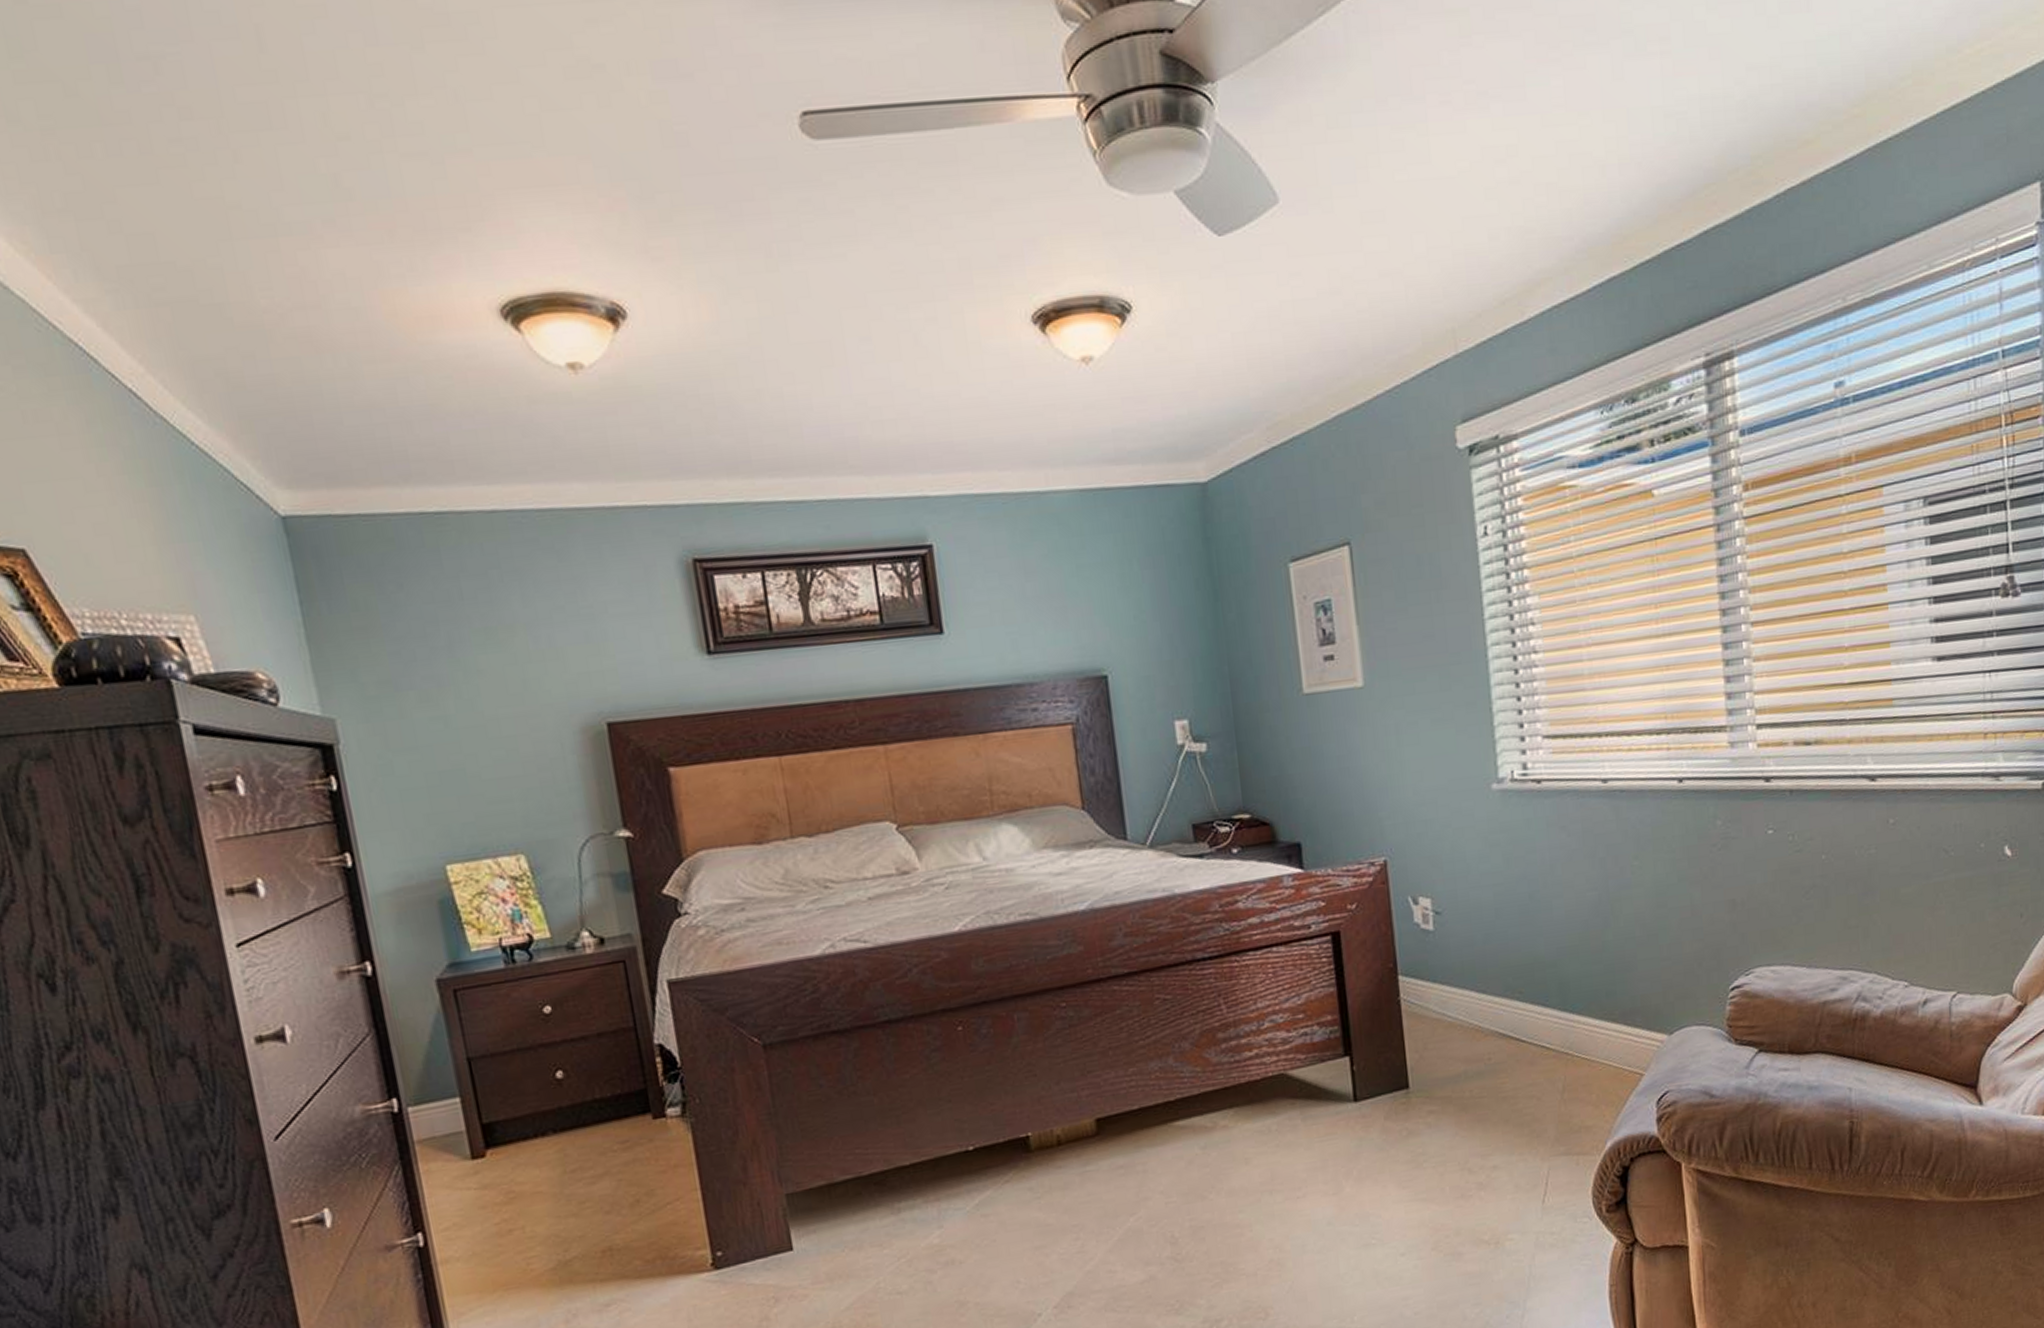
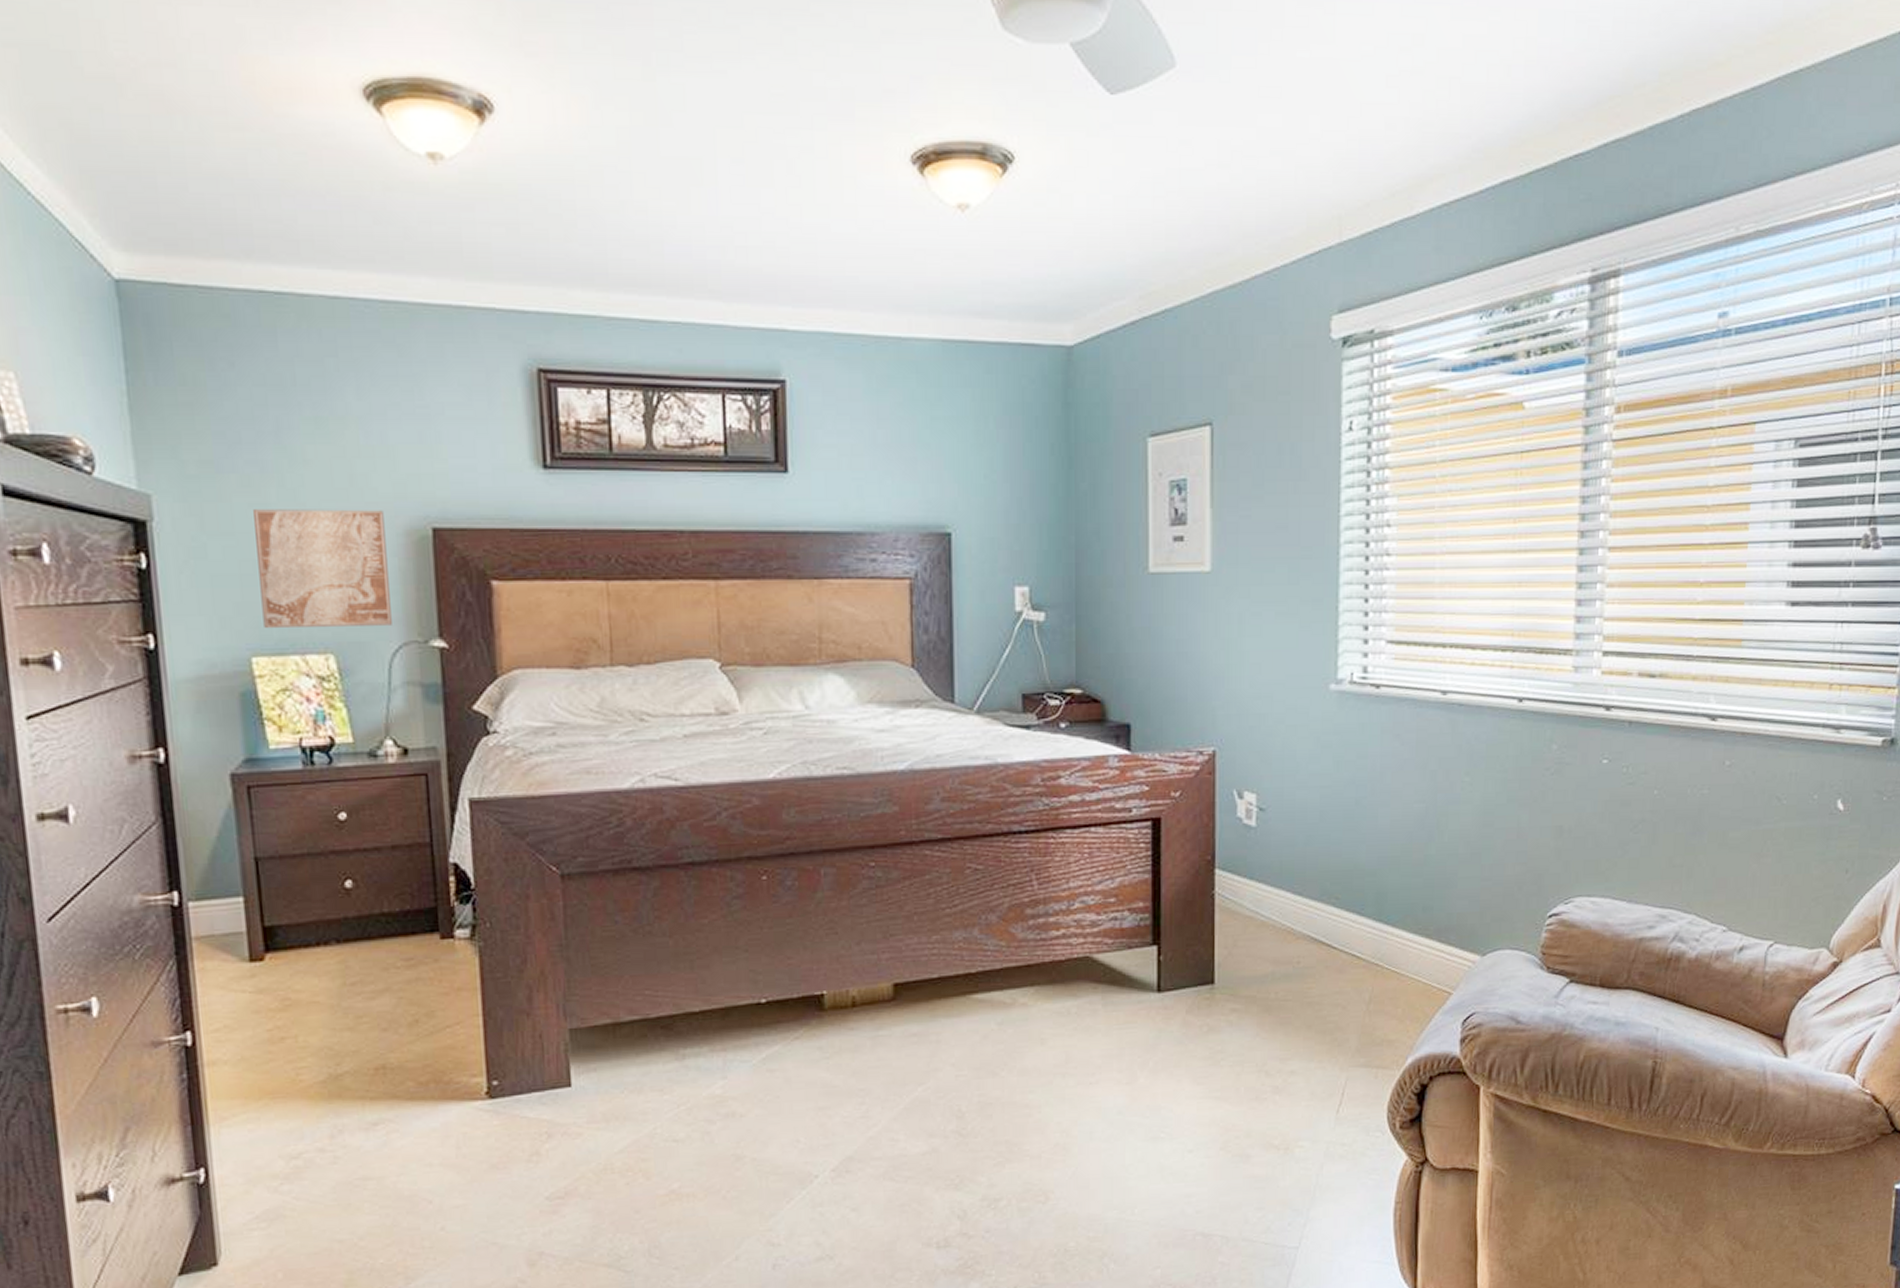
wall art: none [434,711,577,835] -> present [253,509,392,628]

